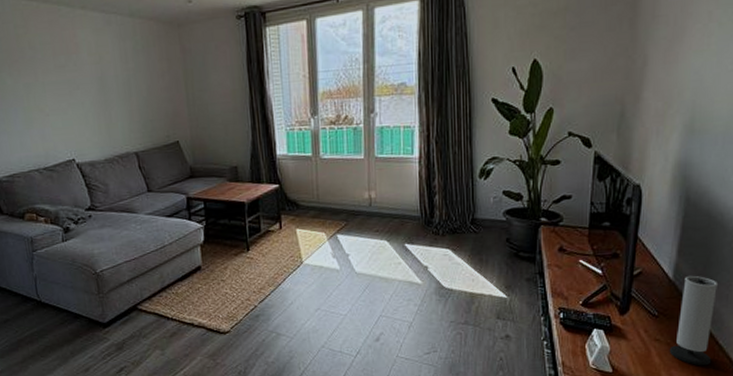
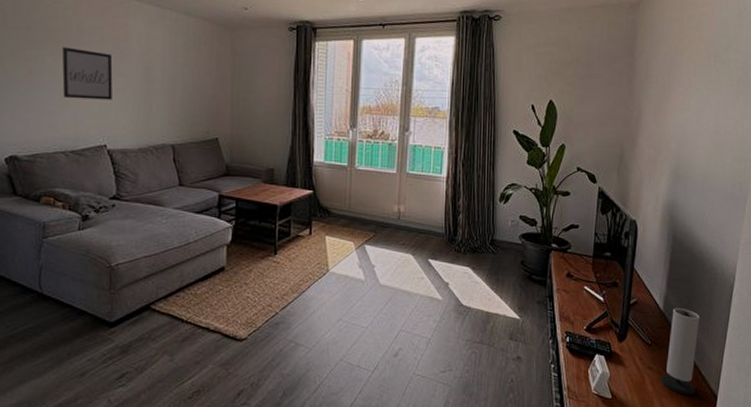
wall art: none [20,66,73,118] -> present [62,47,113,100]

